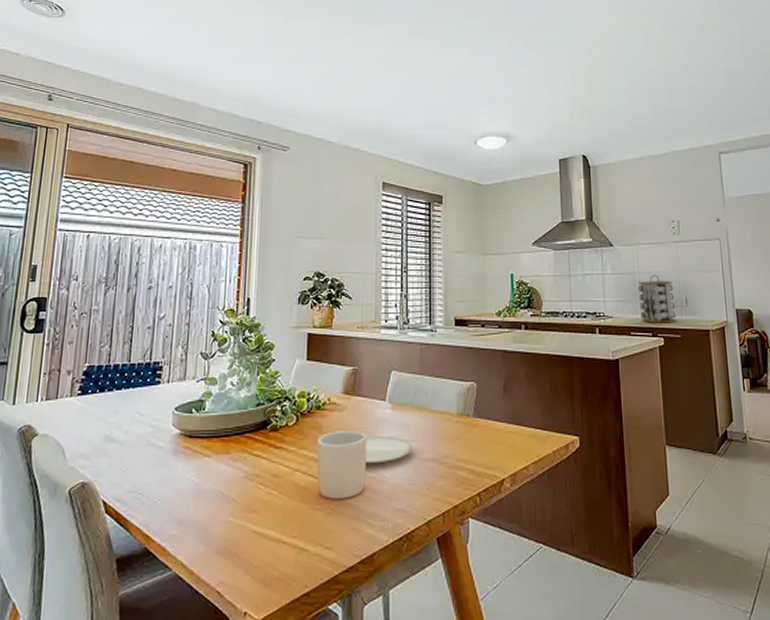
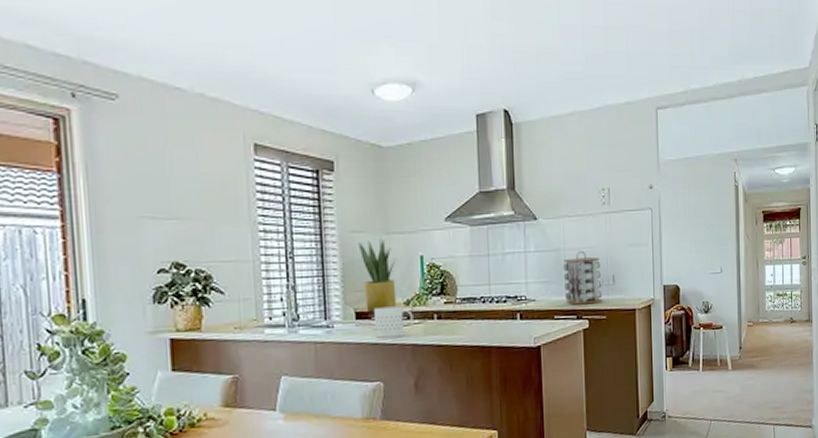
planter: none [459,257,490,320] -> present [358,237,397,313]
mug: none [471,316,504,343] -> present [374,306,414,338]

